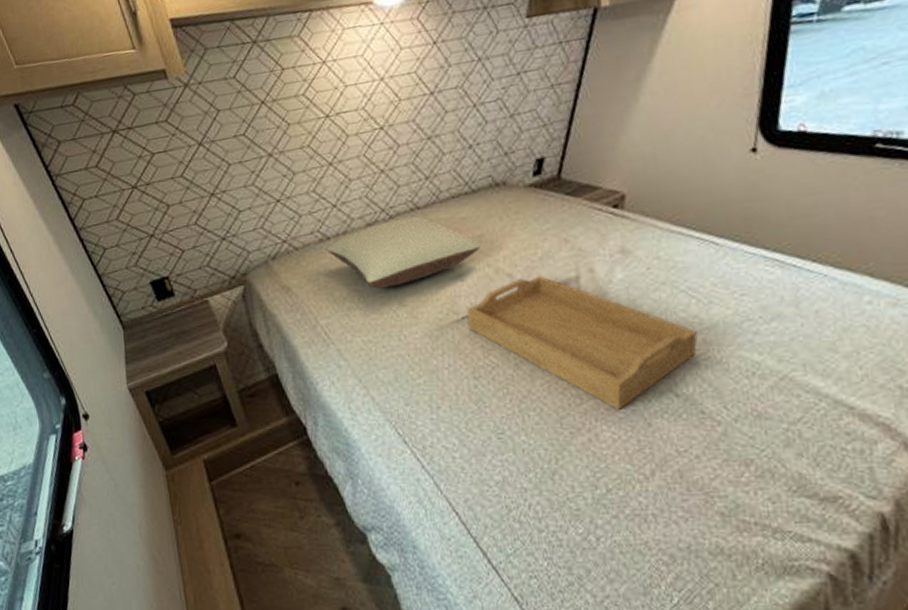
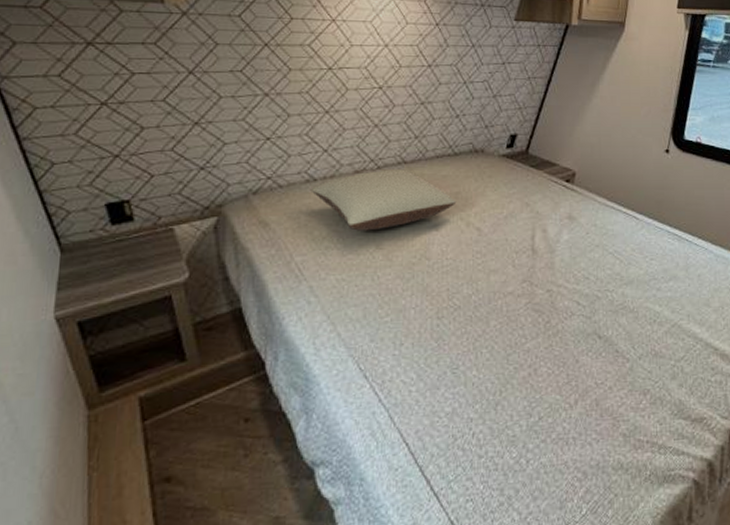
serving tray: present [467,275,698,410] -> none [438,232,618,348]

